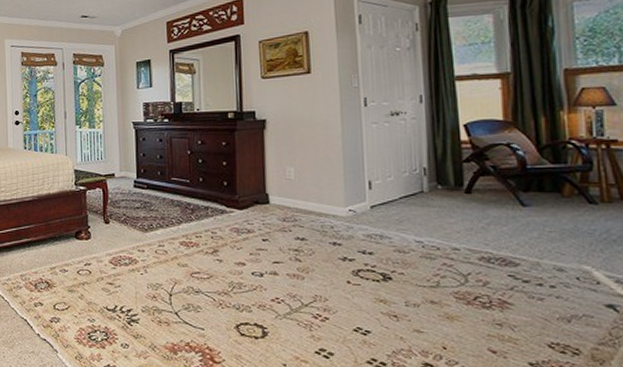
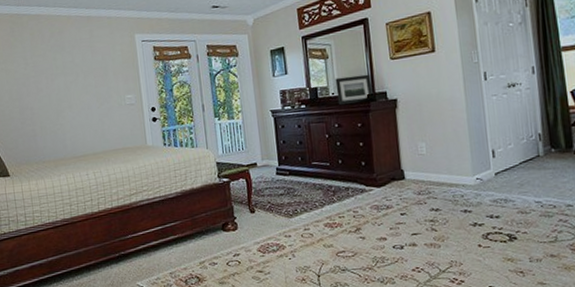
picture frame: none [201,92,242,123] -> present [335,74,375,106]

